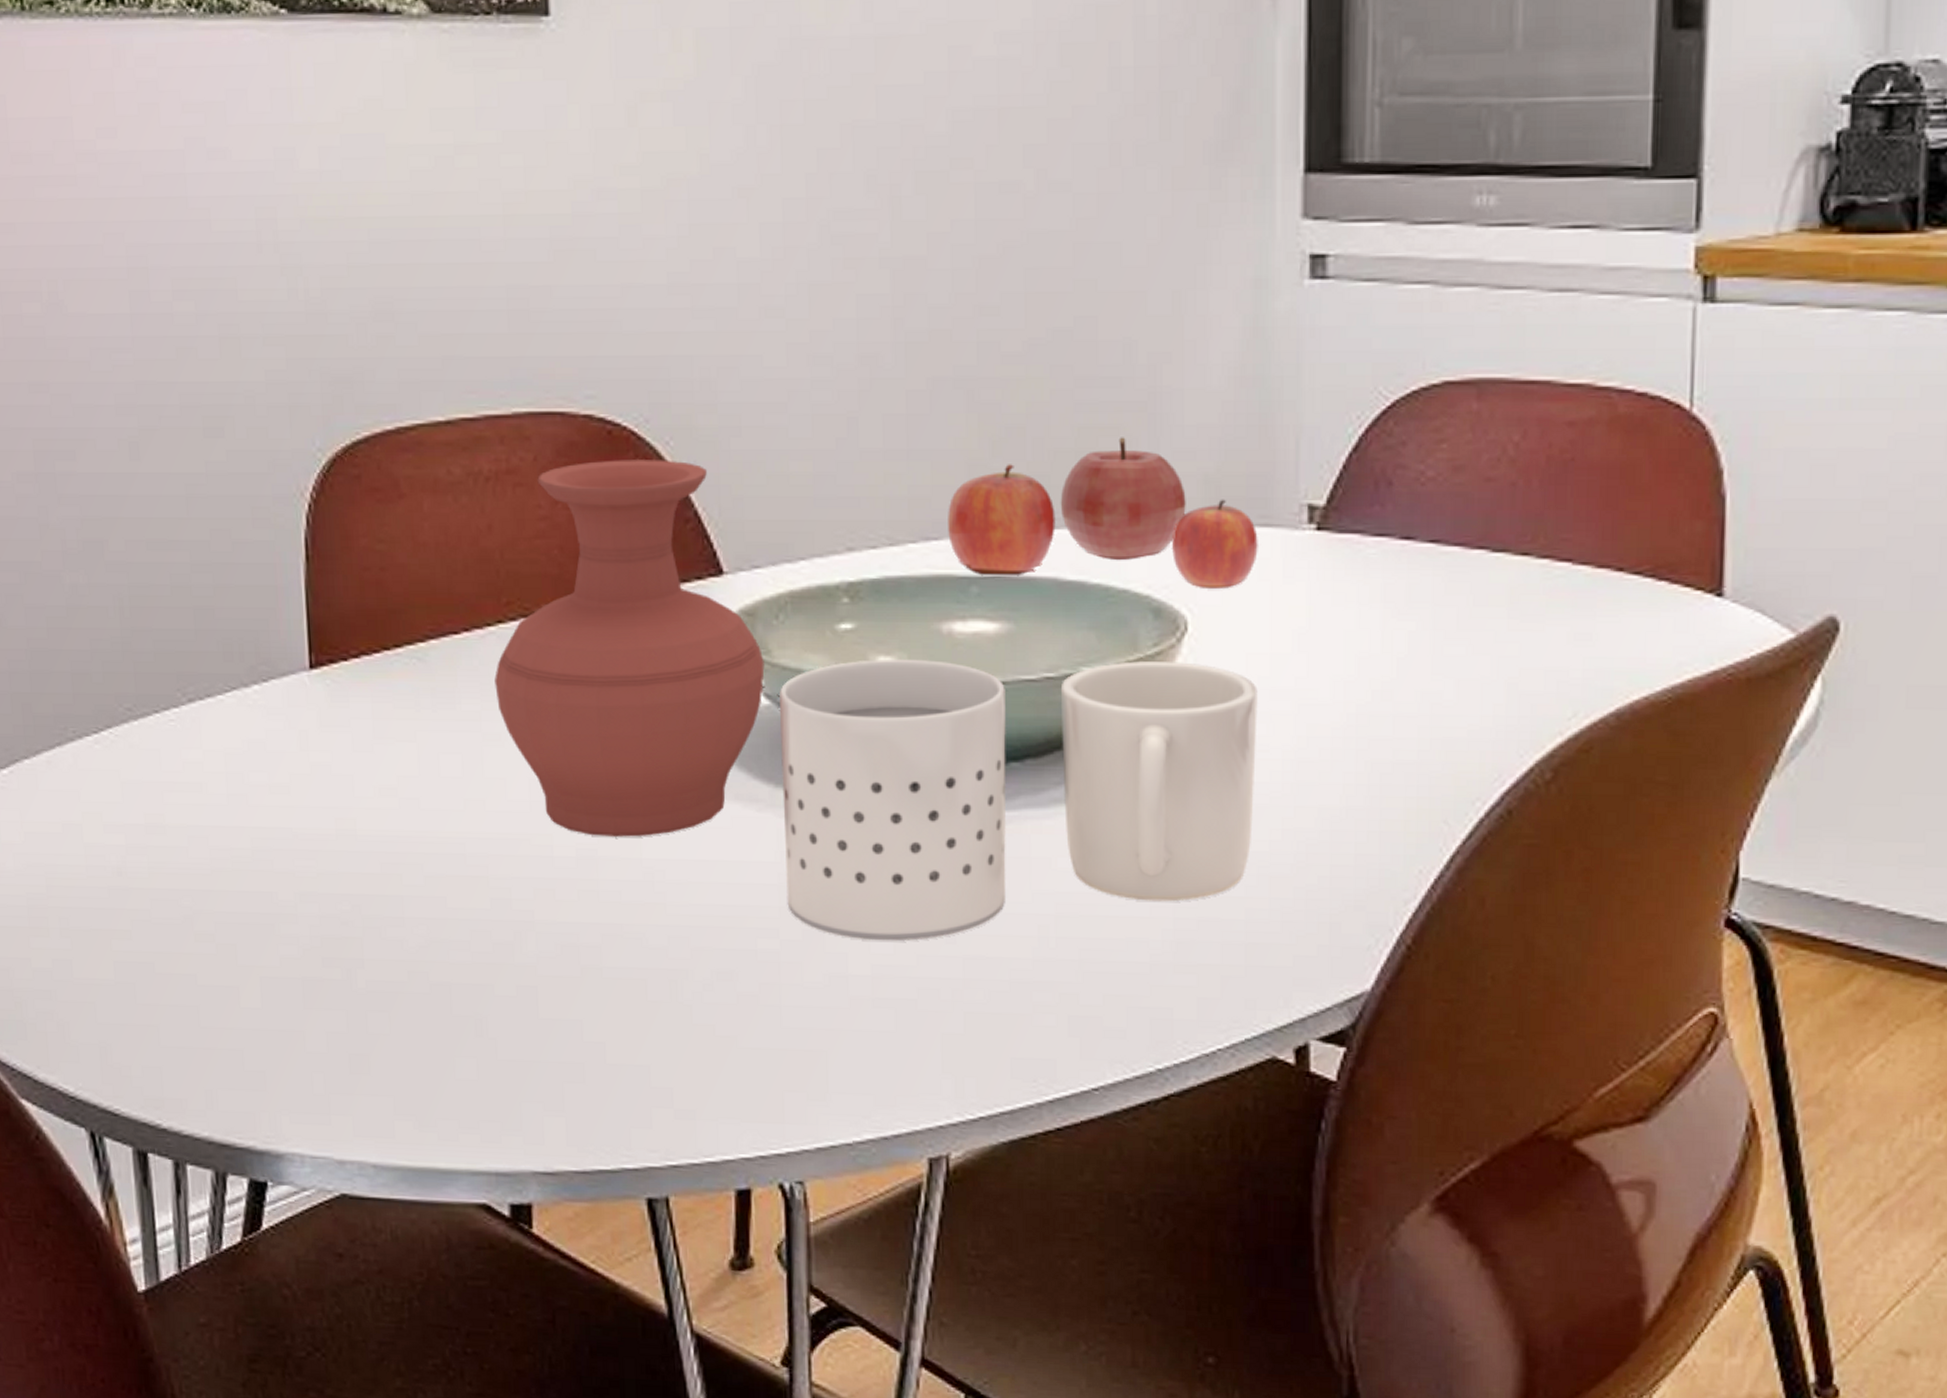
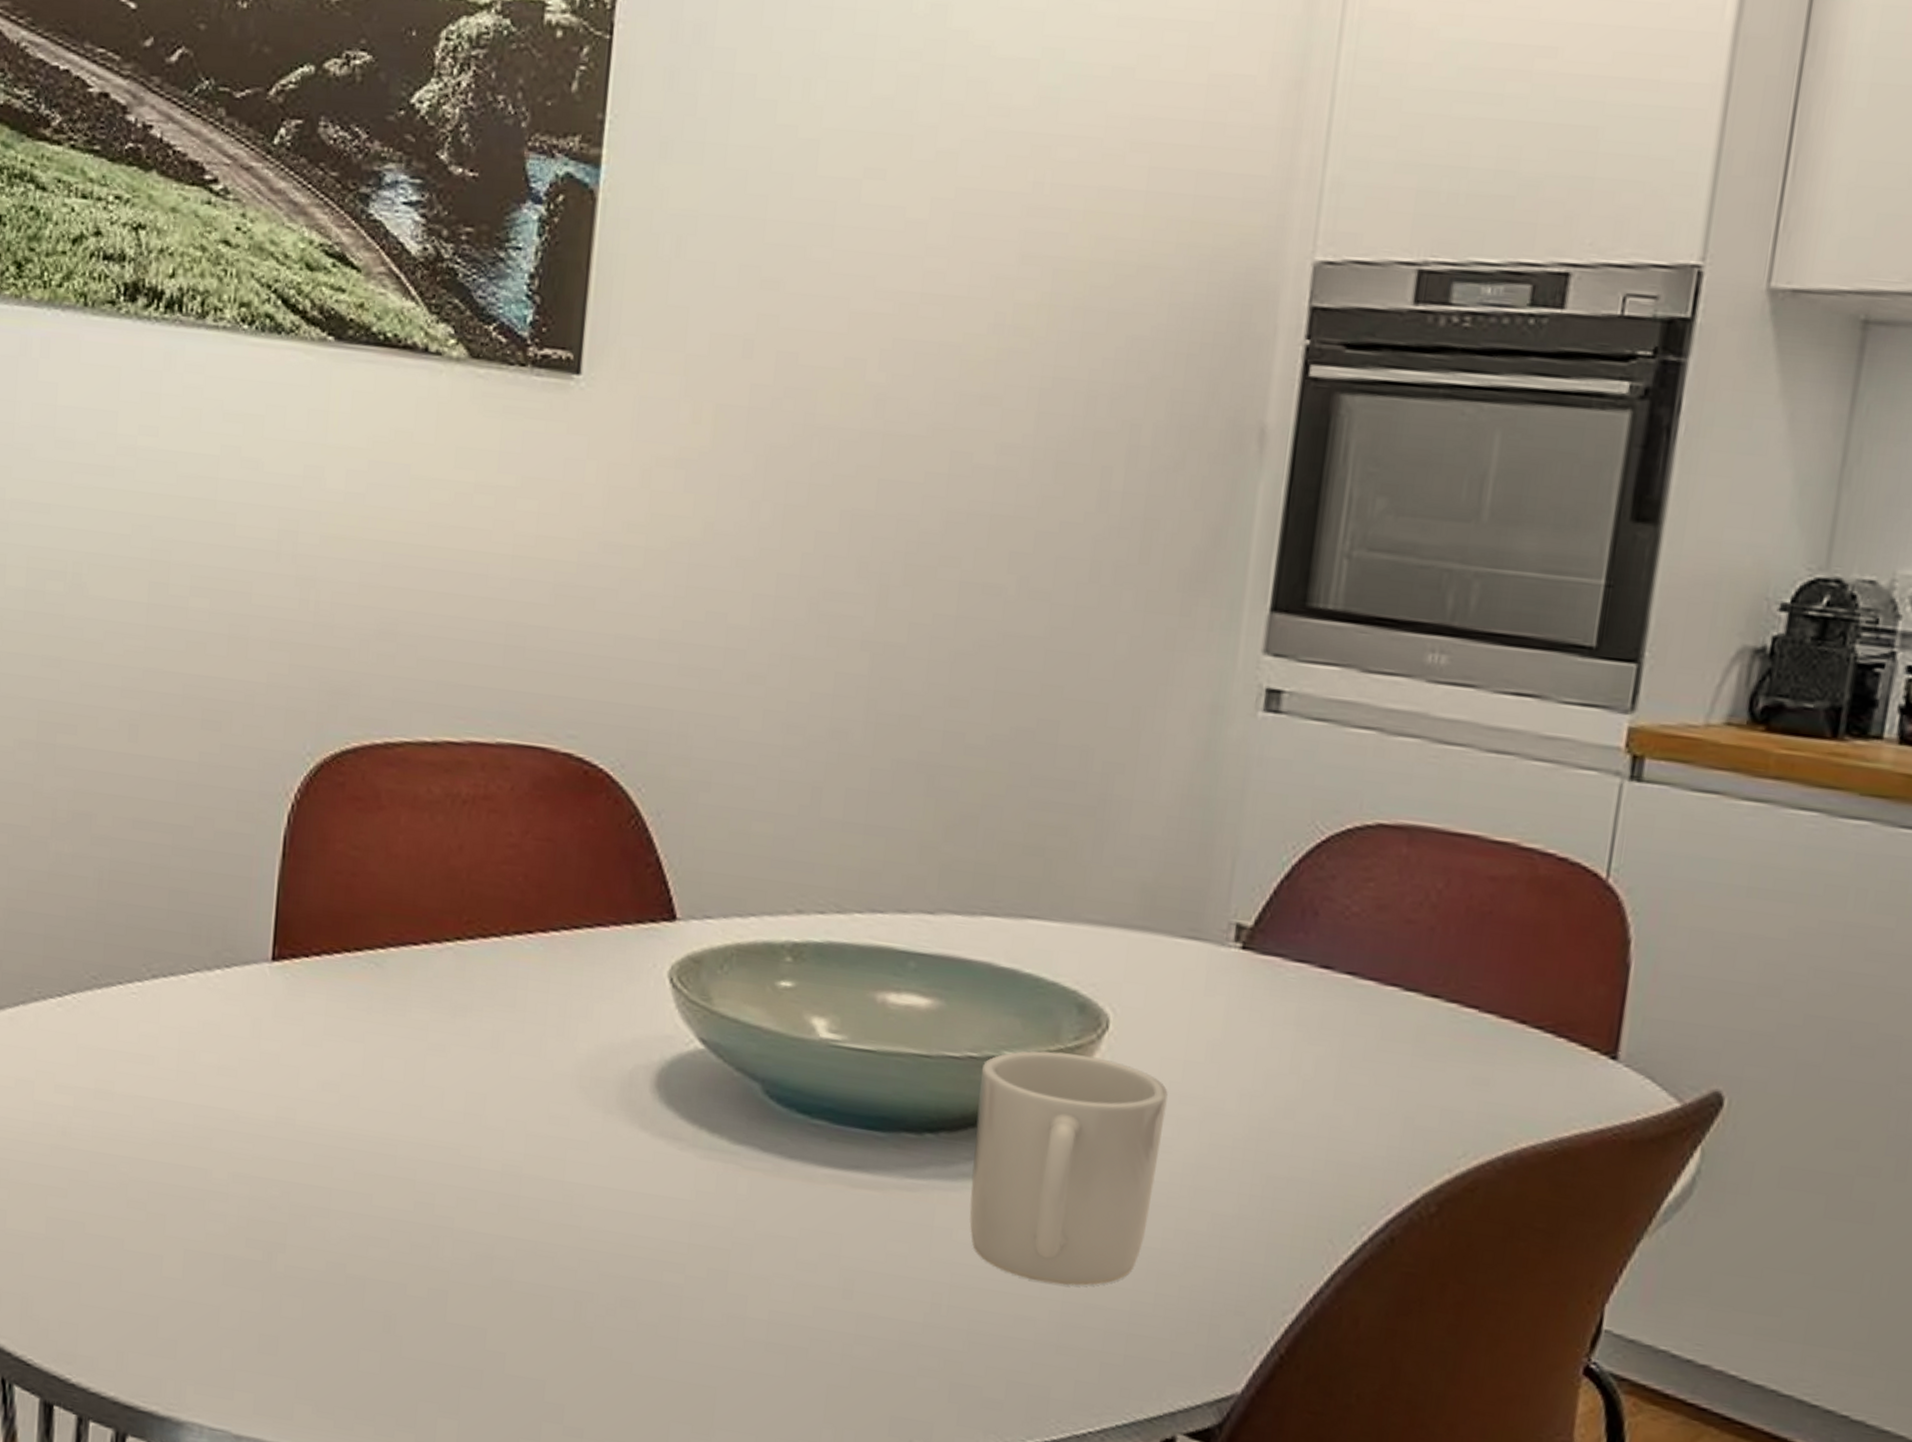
vase: present [494,460,765,837] -> none [445,798,705,1160]
mug: present [780,658,1006,941] -> none [696,1018,930,1292]
fruit: present [948,464,1056,578] -> none [893,850,998,958]
fruit: present [1060,437,1186,561] -> none [1002,838,1123,955]
fruit: present [1172,499,1258,589] -> none [1103,908,1186,994]

